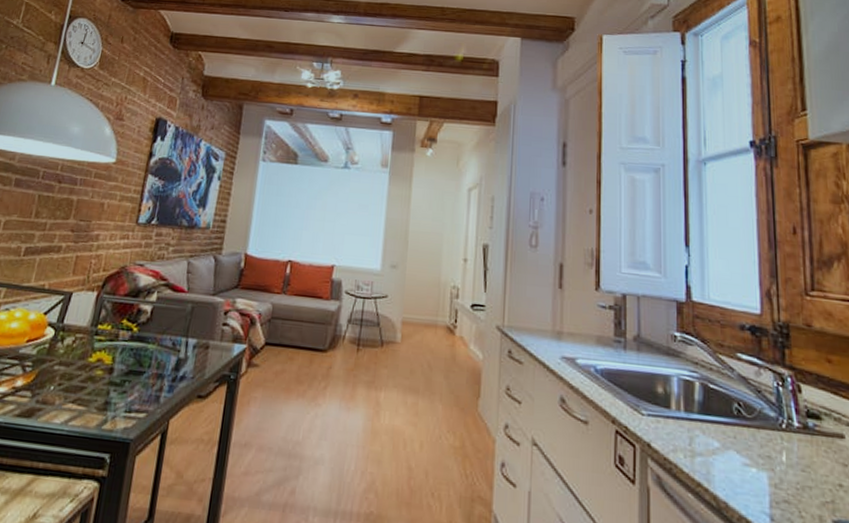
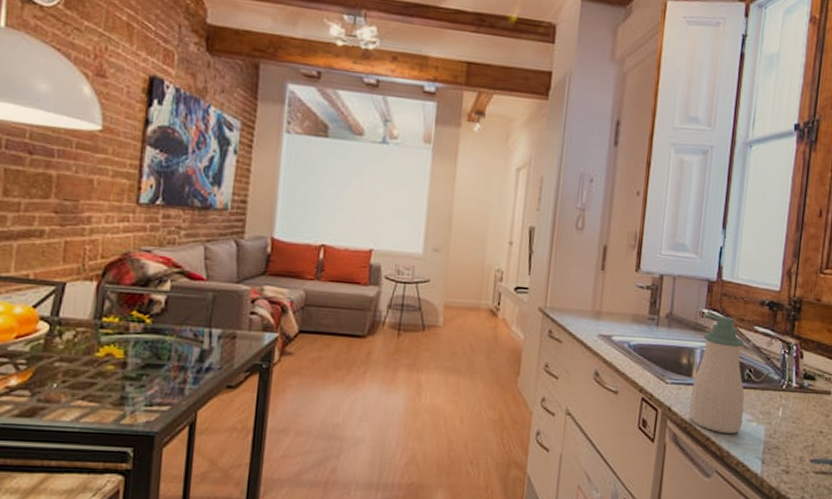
soap bottle: none [672,337,739,481] -> present [689,313,744,434]

